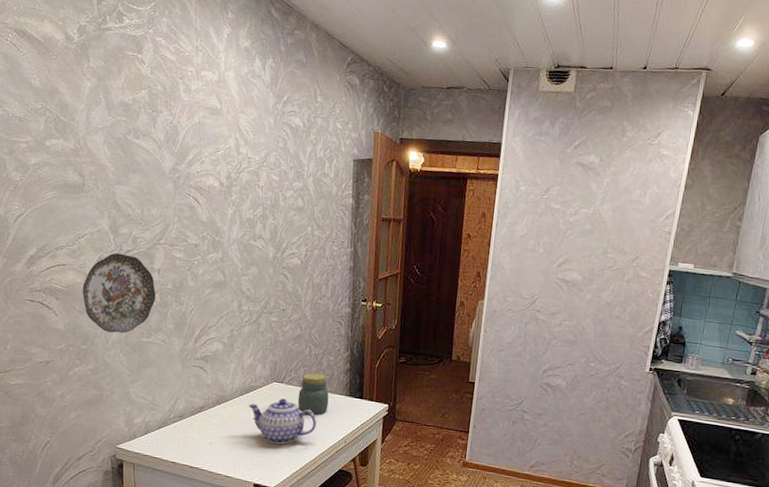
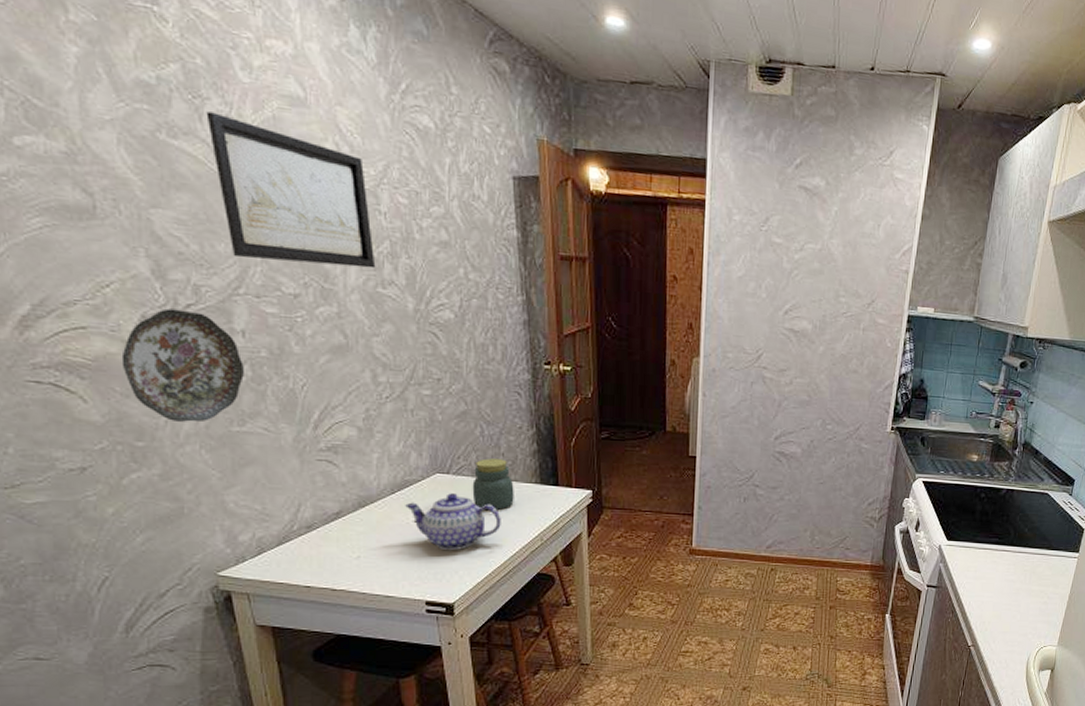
wall art: none [158,120,252,227] -> present [206,111,376,269]

